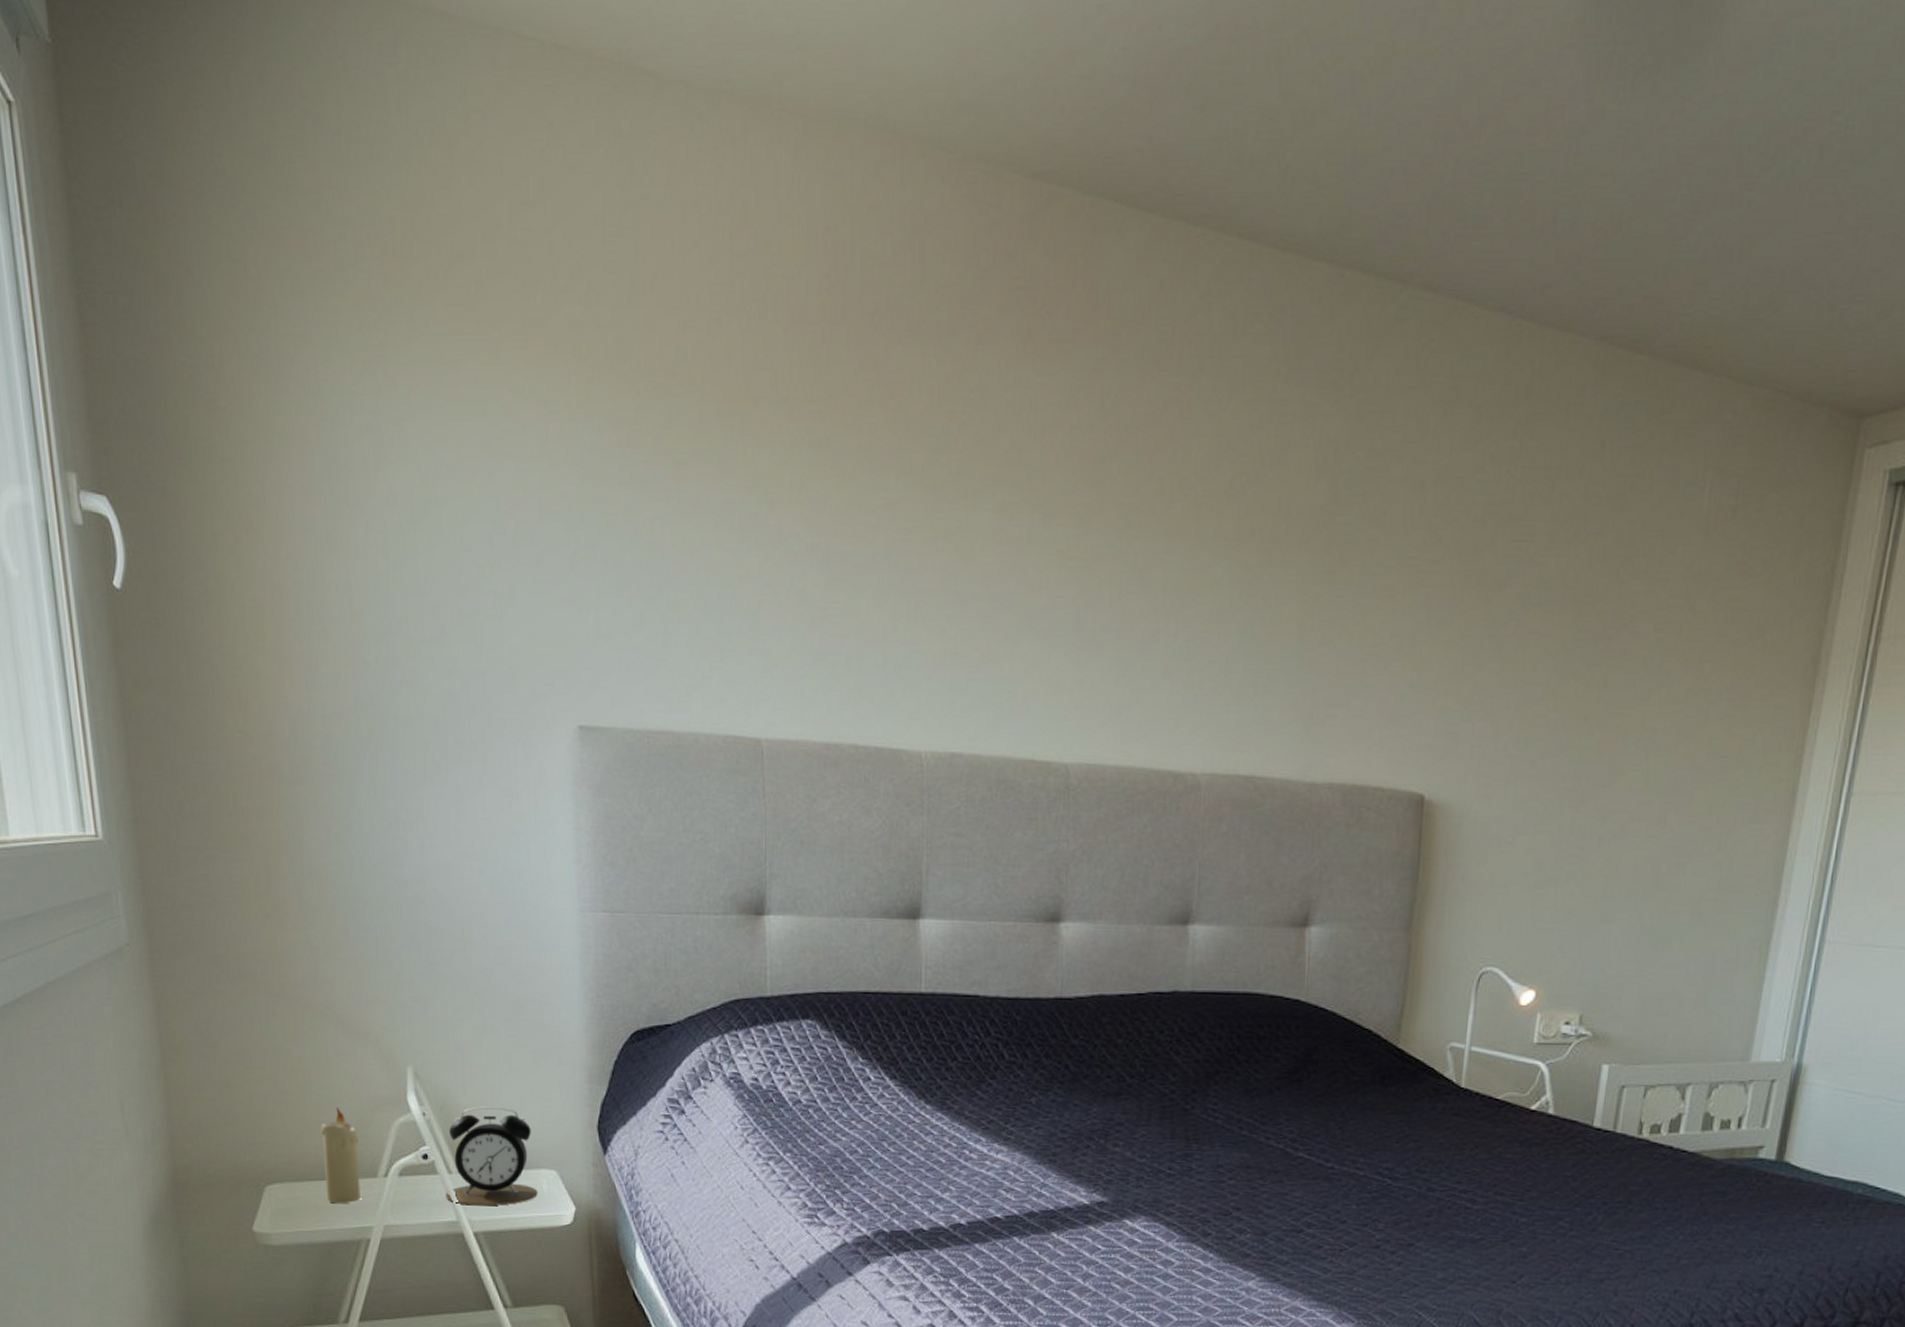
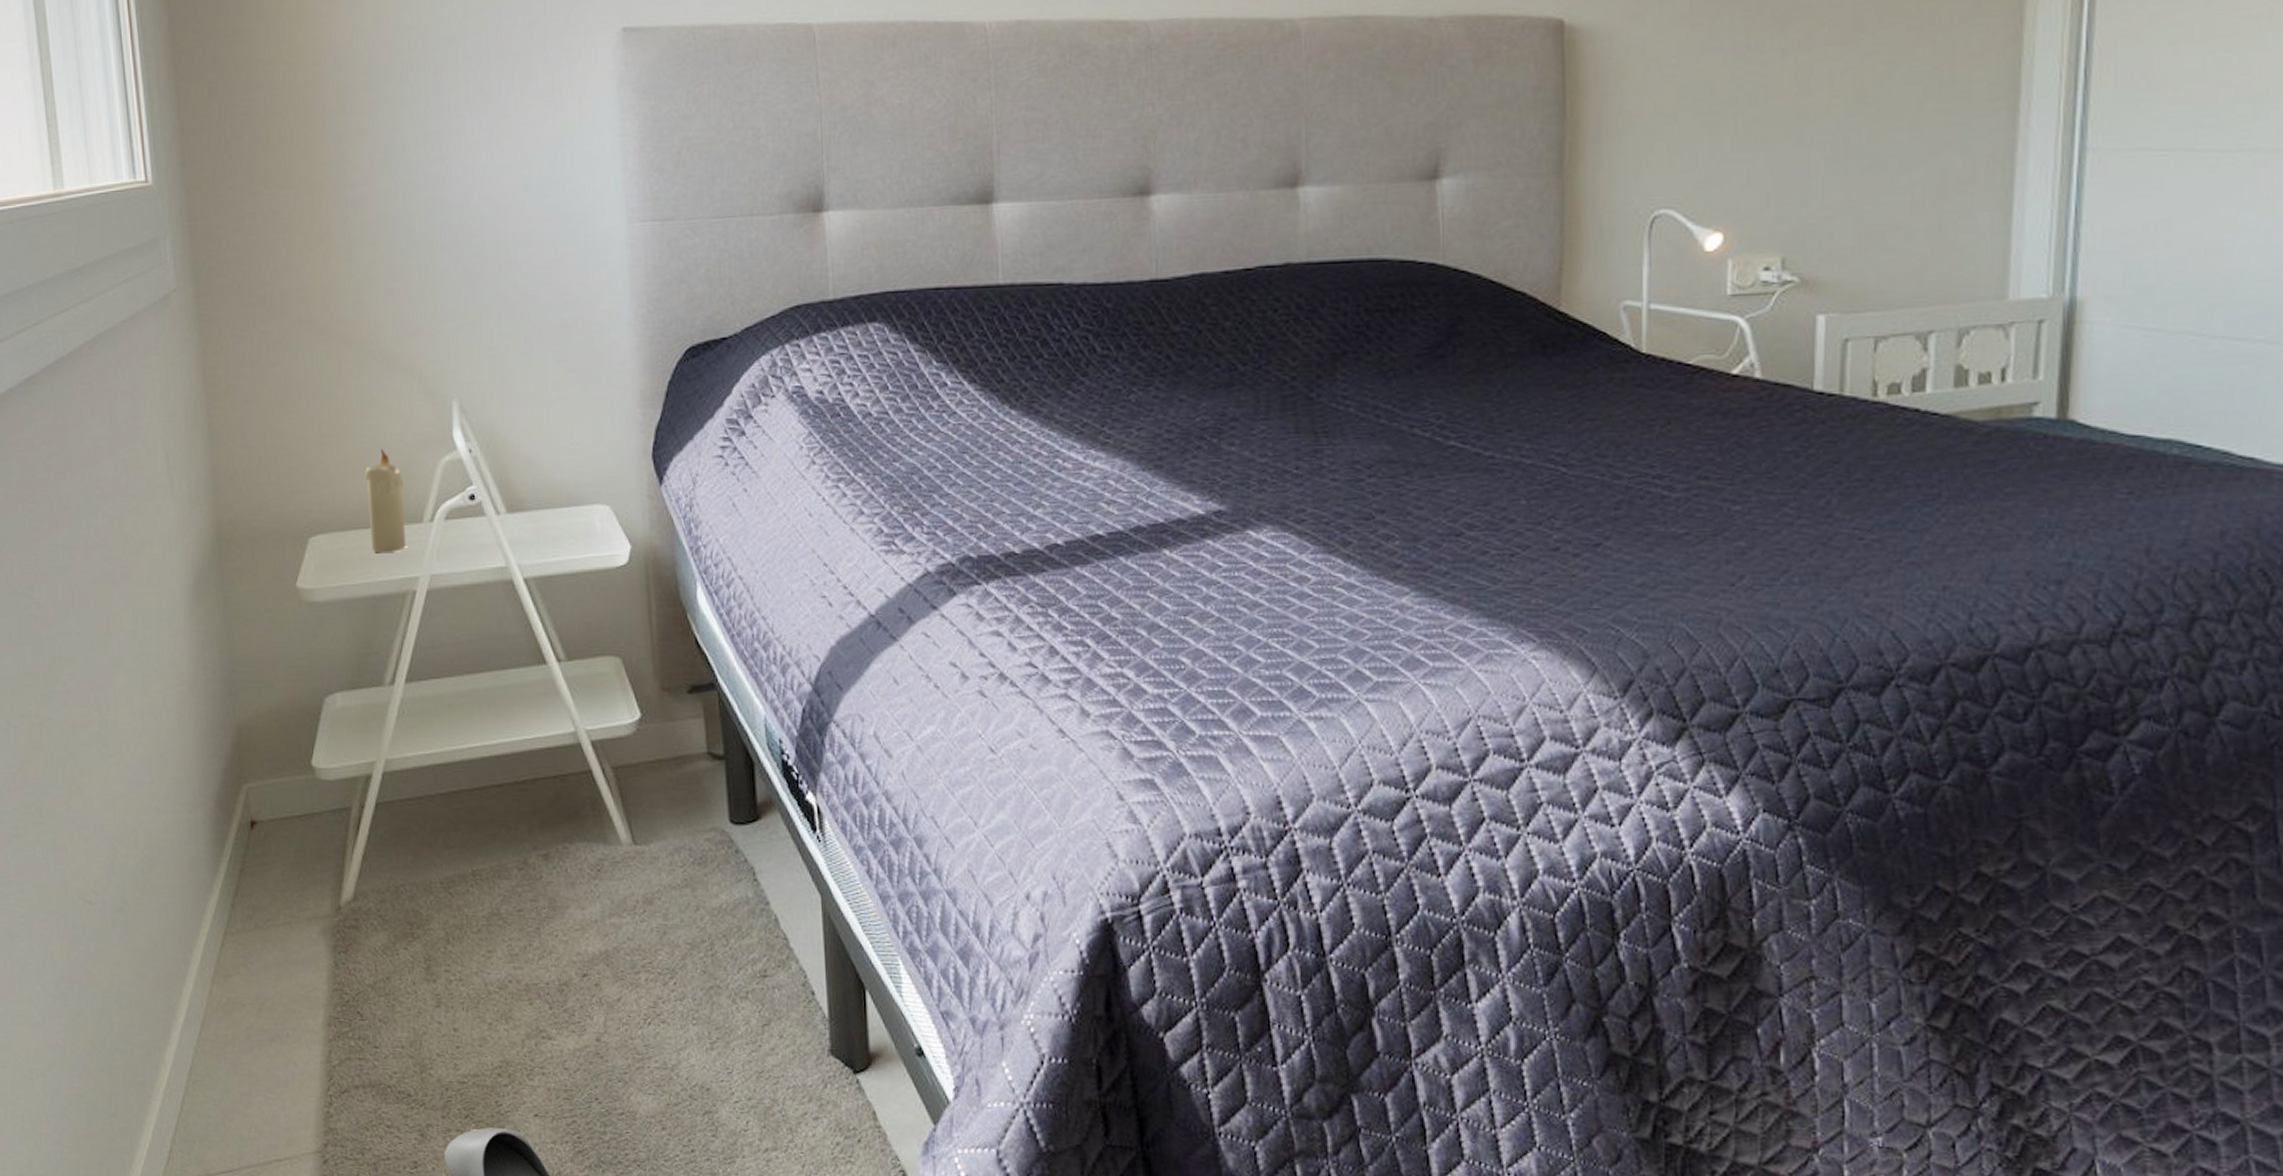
alarm clock: present [446,1106,538,1206] -> none [494,438,591,549]

